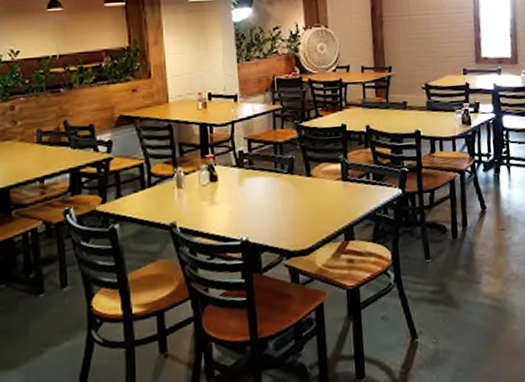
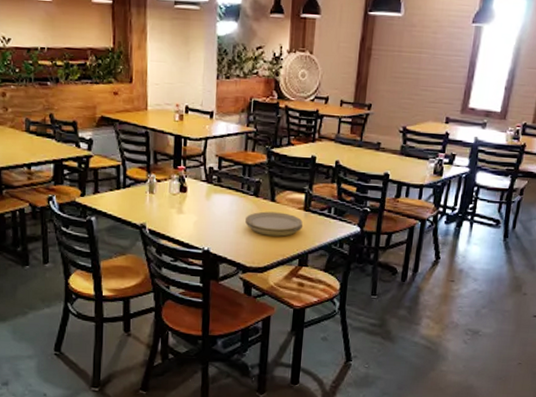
plate: none [283,186,344,214] -> present [245,211,303,237]

